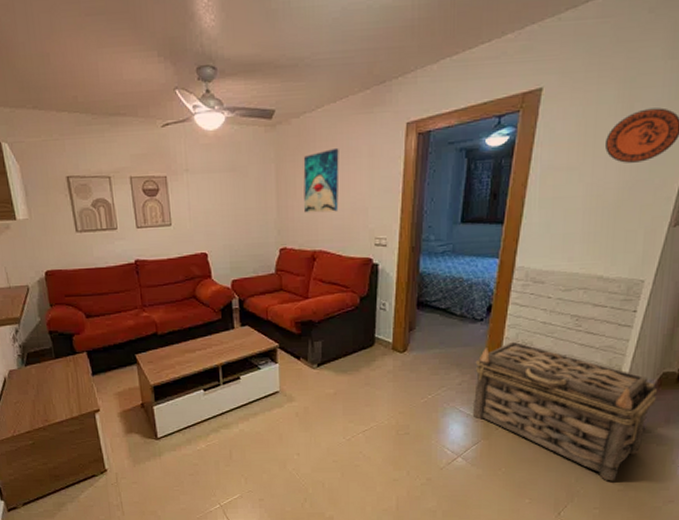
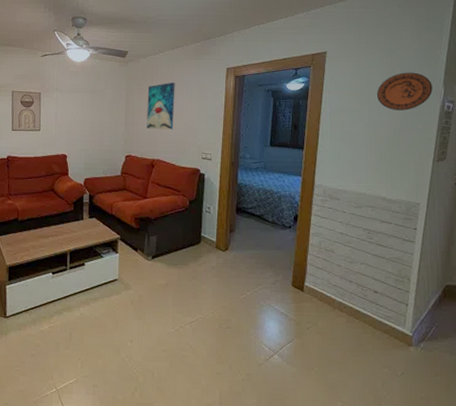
basket: present [472,341,658,481] -> none [286,248,444,389]

